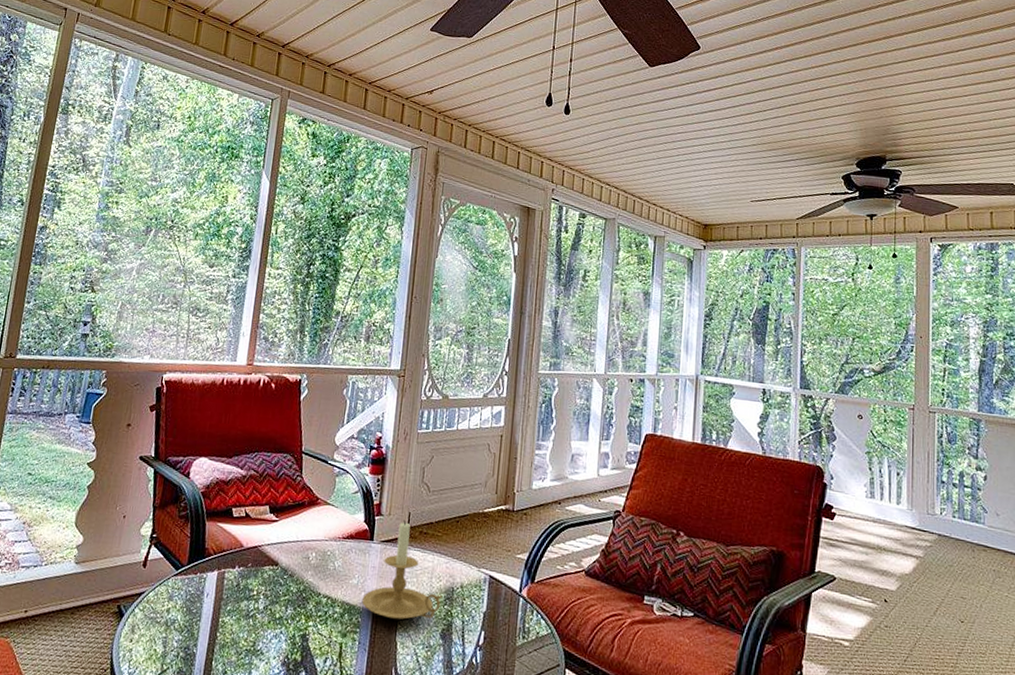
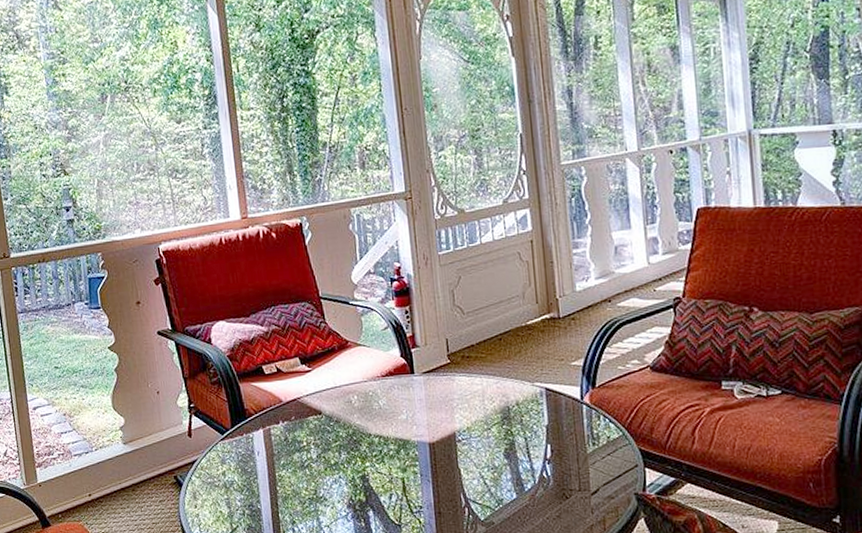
candle holder: present [361,519,443,620] -> none [414,347,499,448]

